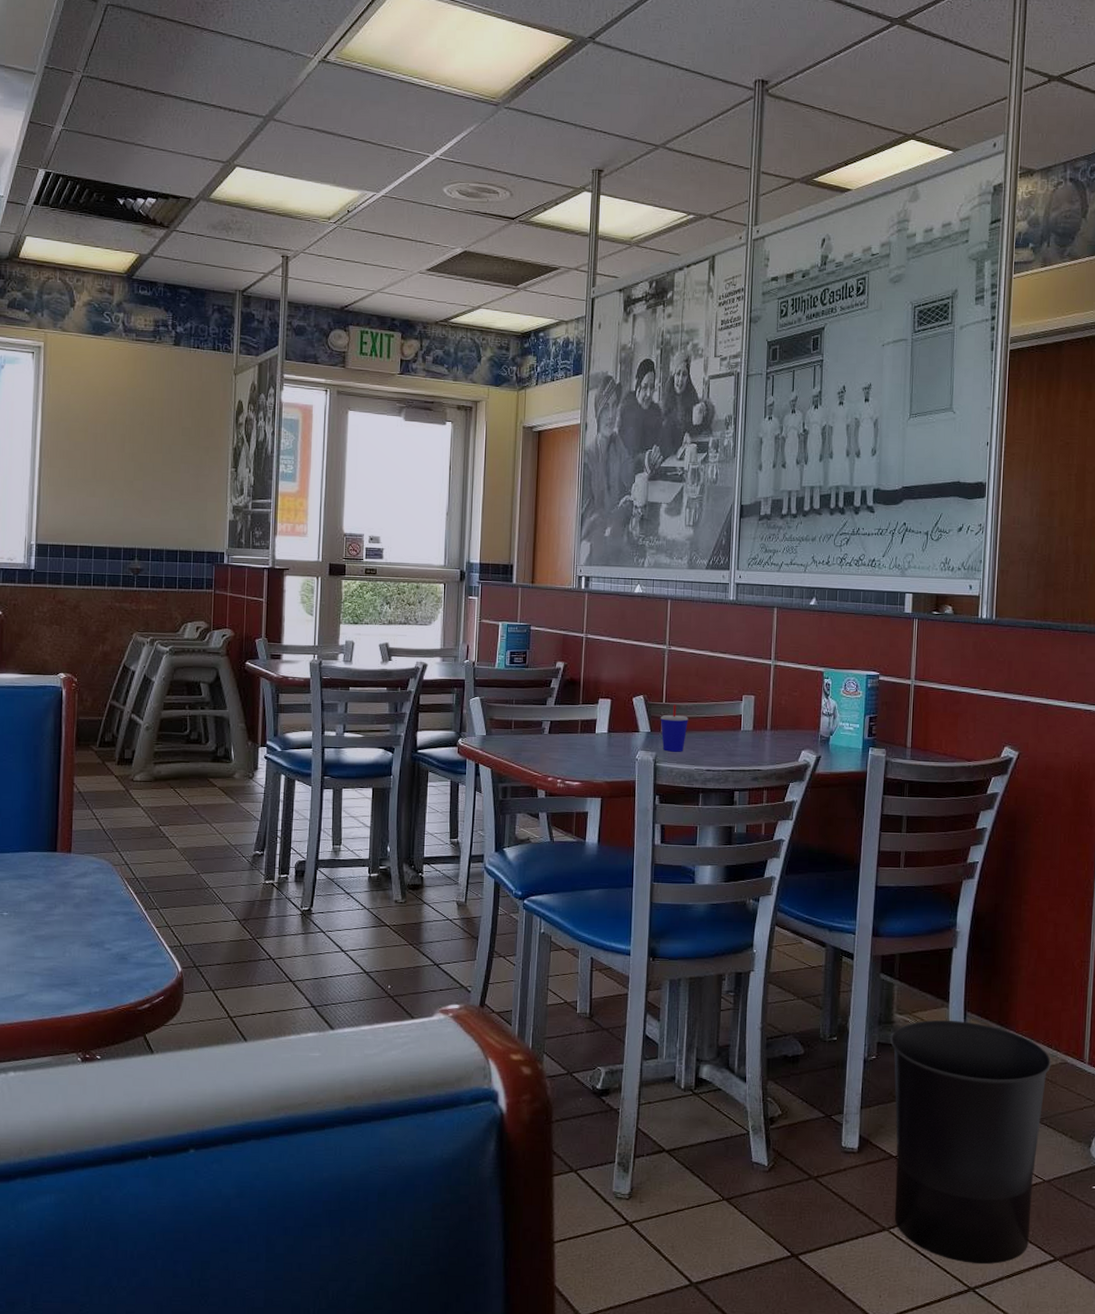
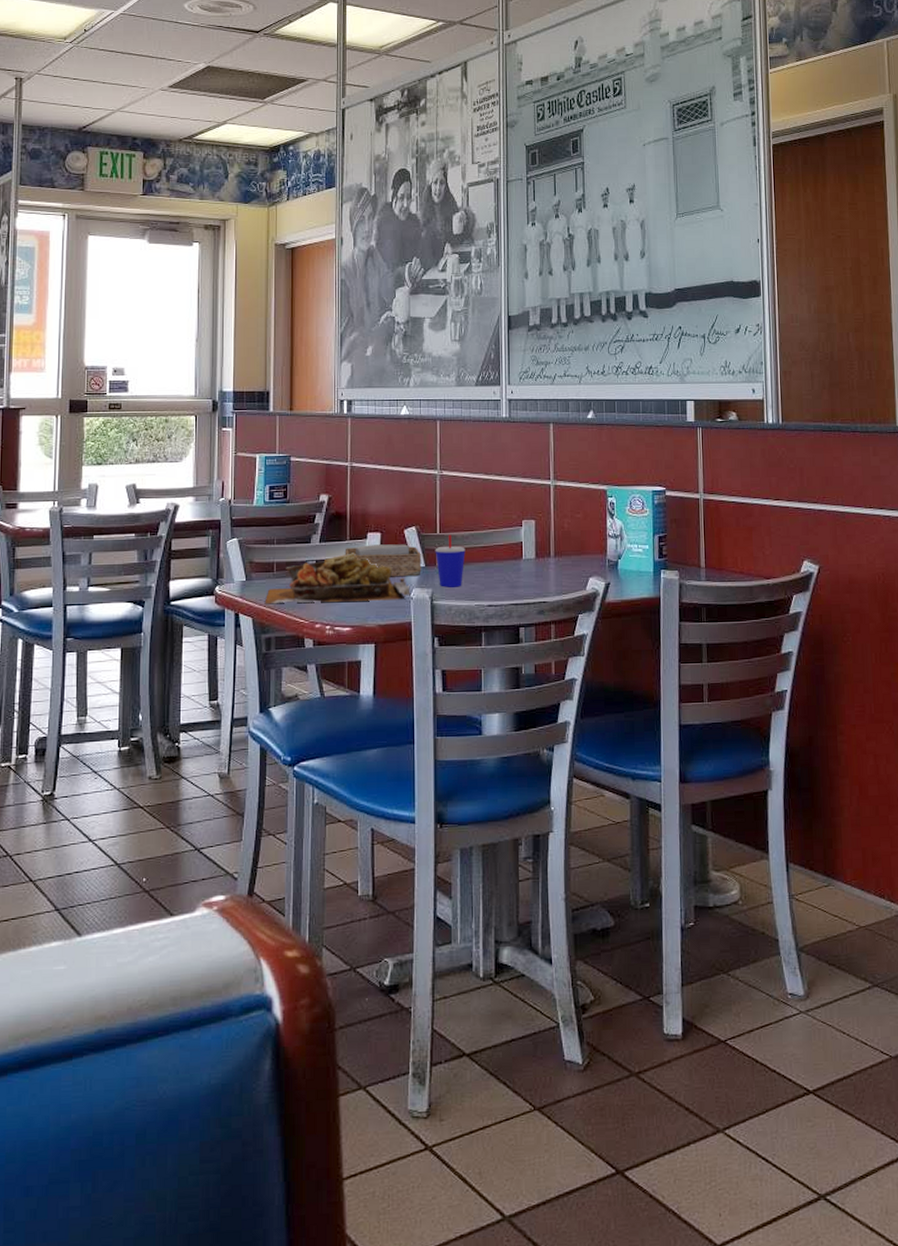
food tray: none [502,716,636,761] -> present [264,553,410,605]
napkin holder: none [577,709,647,741] -> present [344,544,421,577]
waste bin: present [890,1019,1051,1264] -> none [708,874,886,1165]

